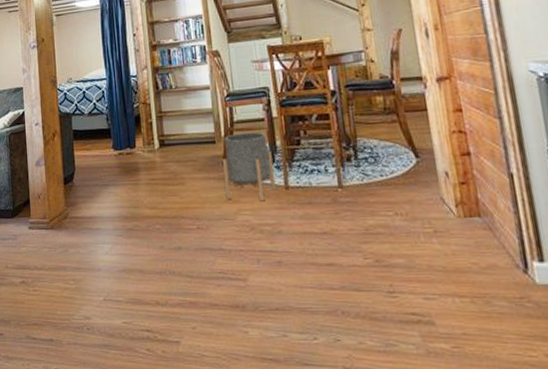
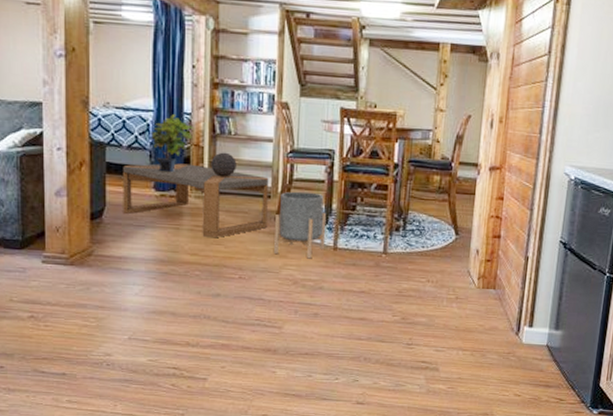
coffee table: none [86,121,216,189] -> present [123,163,269,237]
potted plant: none [105,79,140,132] -> present [150,114,194,173]
decorative sphere: none [158,105,181,130] -> present [211,152,237,177]

